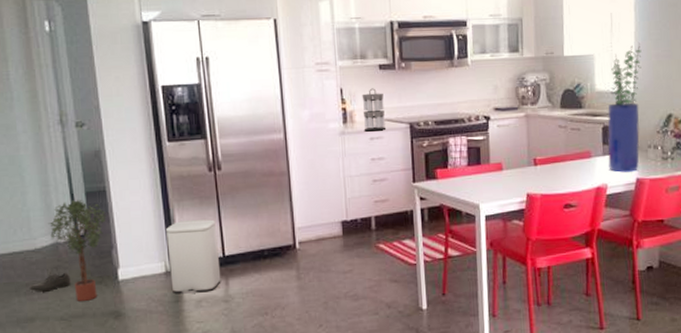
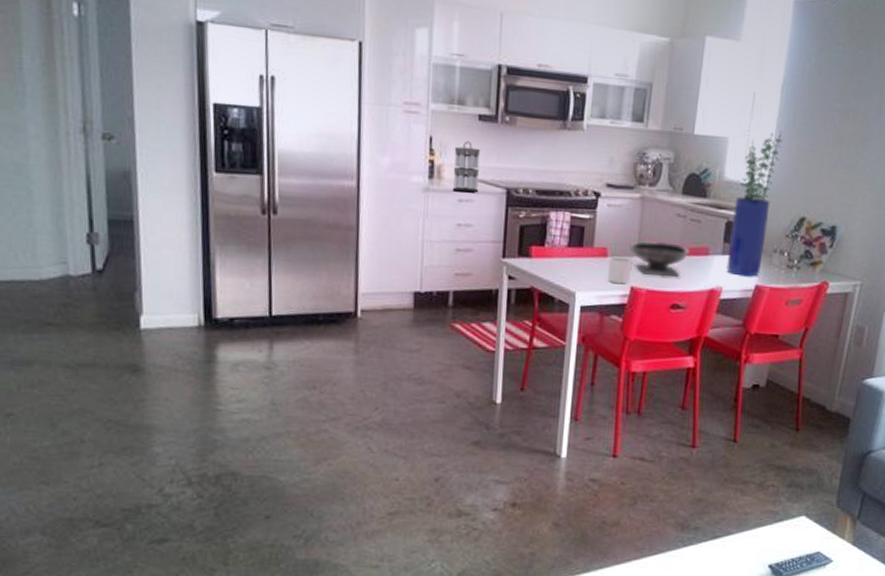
arctic: present [28,269,71,292] -> none [28,306,81,332]
potted tree: present [48,200,106,301] -> none [58,227,132,349]
pedal bin: present [166,219,221,294] -> none [203,268,265,355]
mug: none [504,168,526,193] -> present [607,256,633,285]
bowl: none [521,150,574,182] -> present [629,241,689,278]

